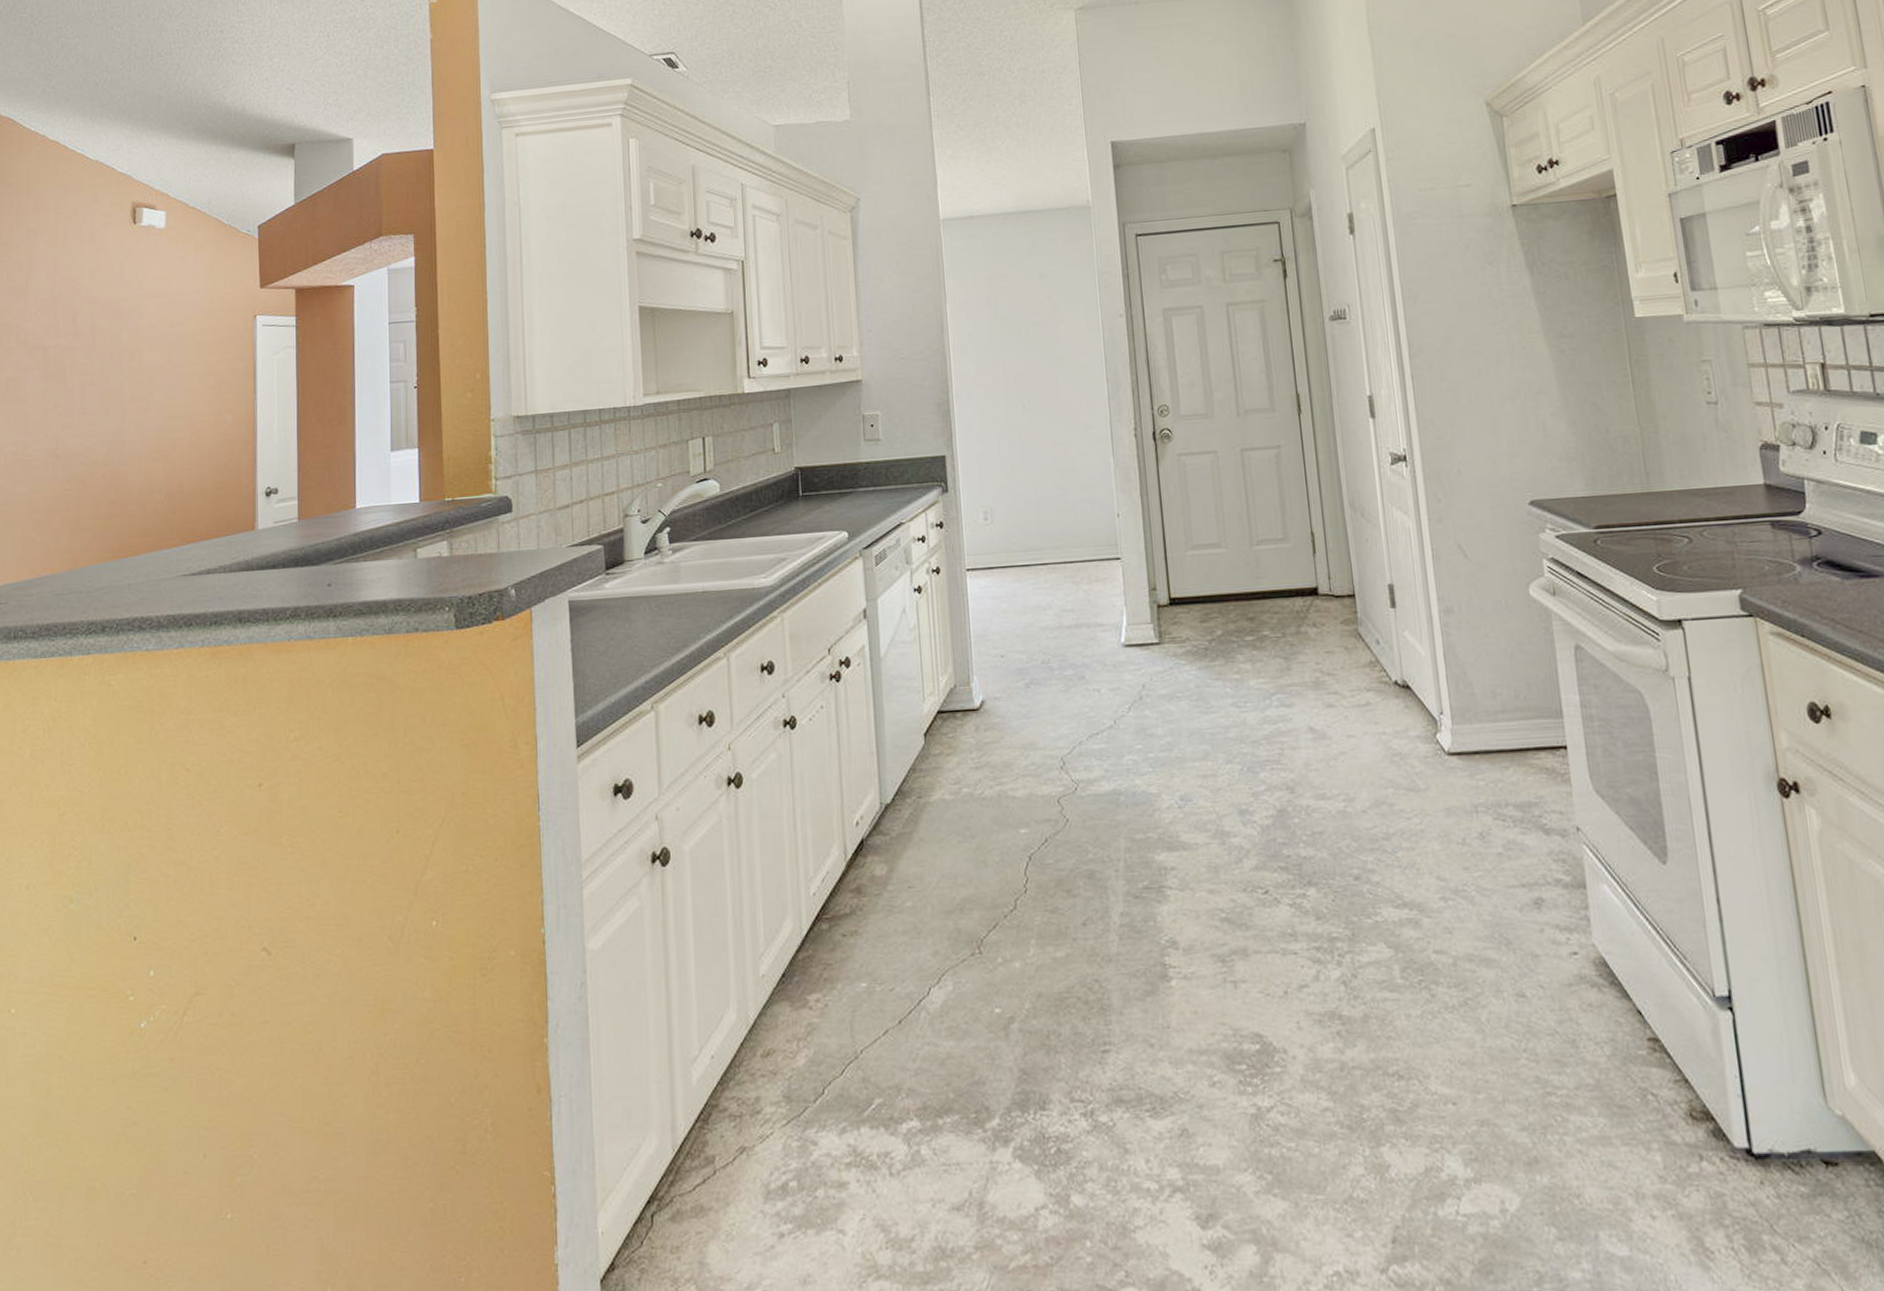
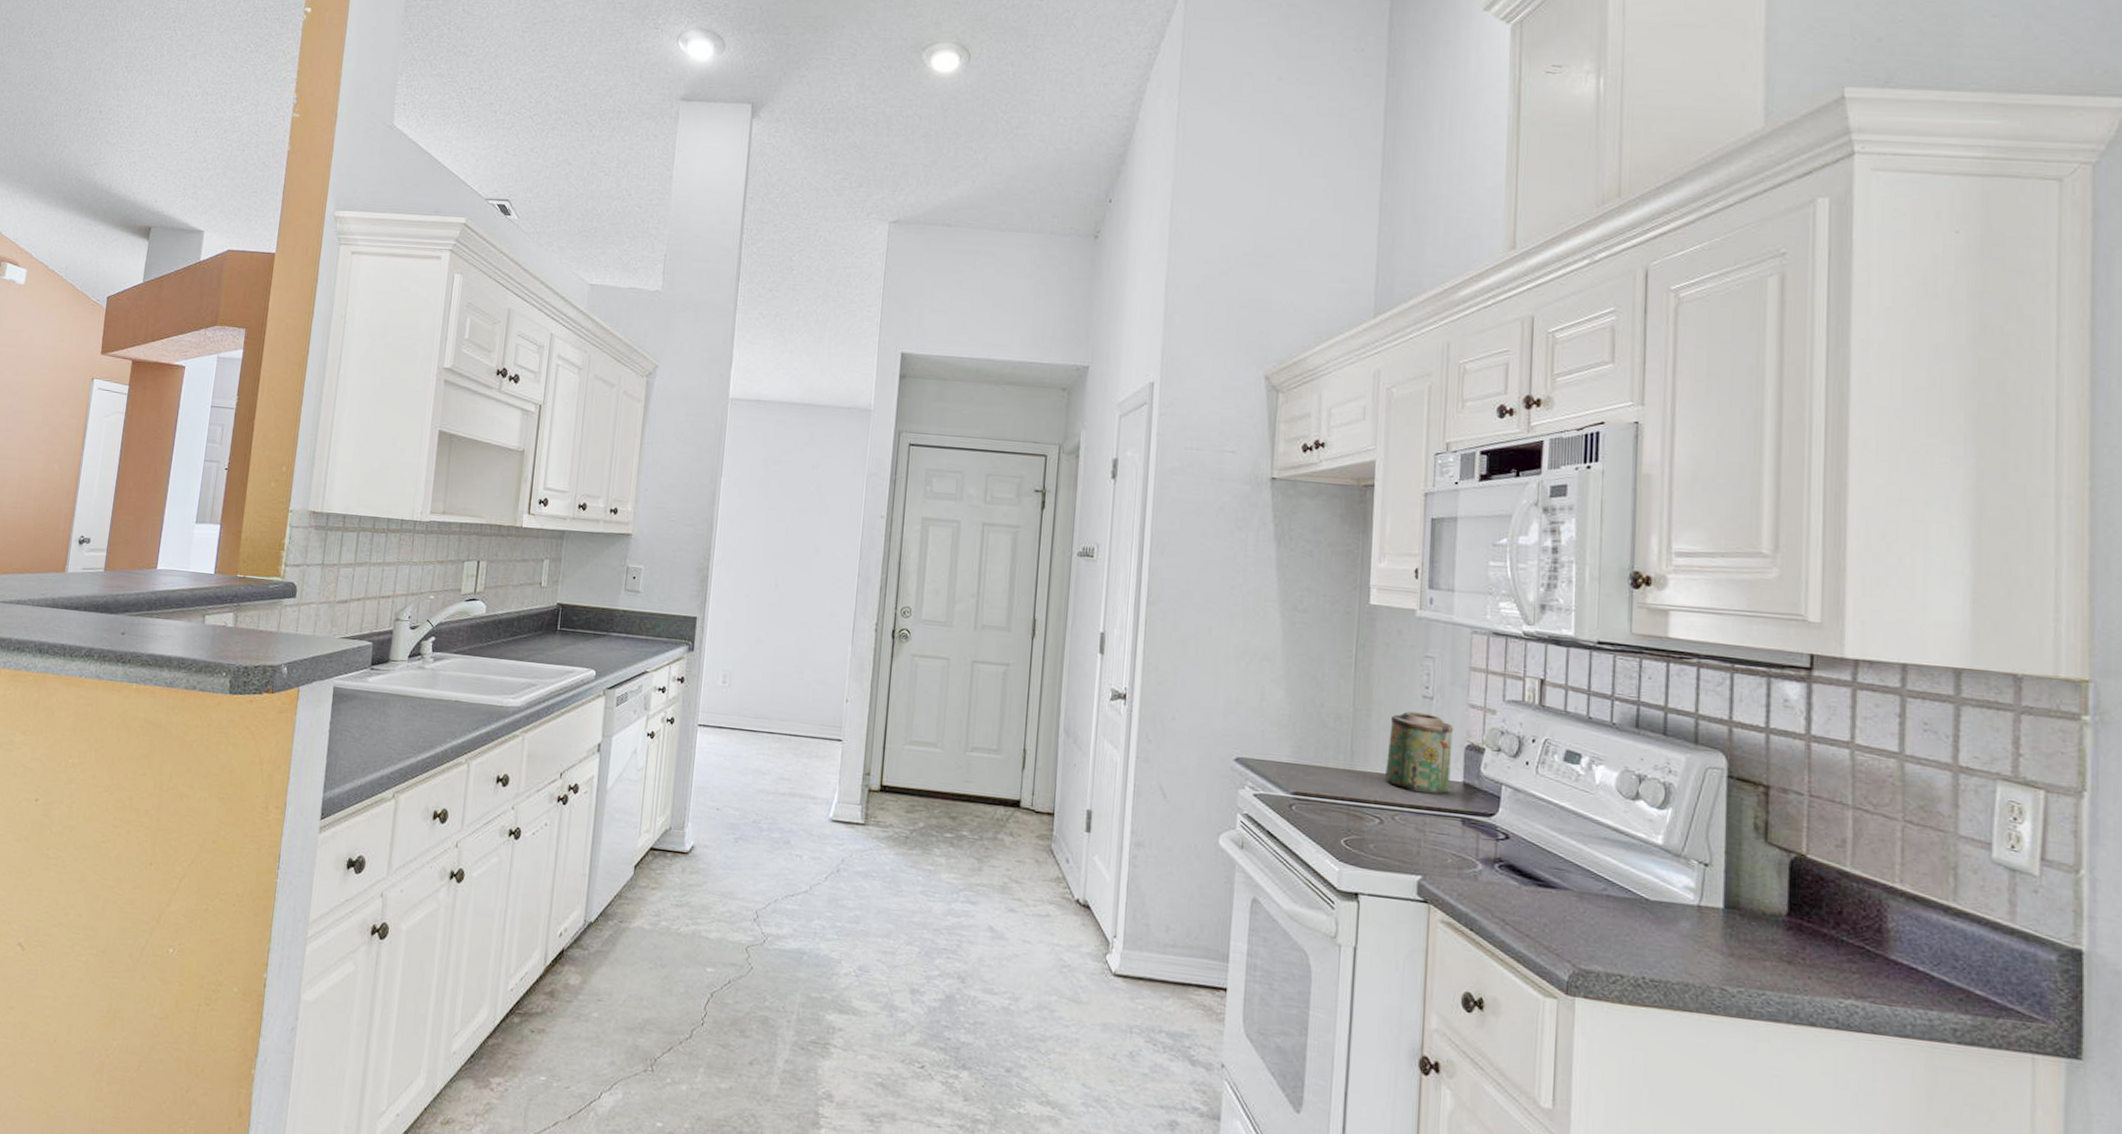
canister: none [1678,419,1752,503] -> present [1385,711,1454,795]

